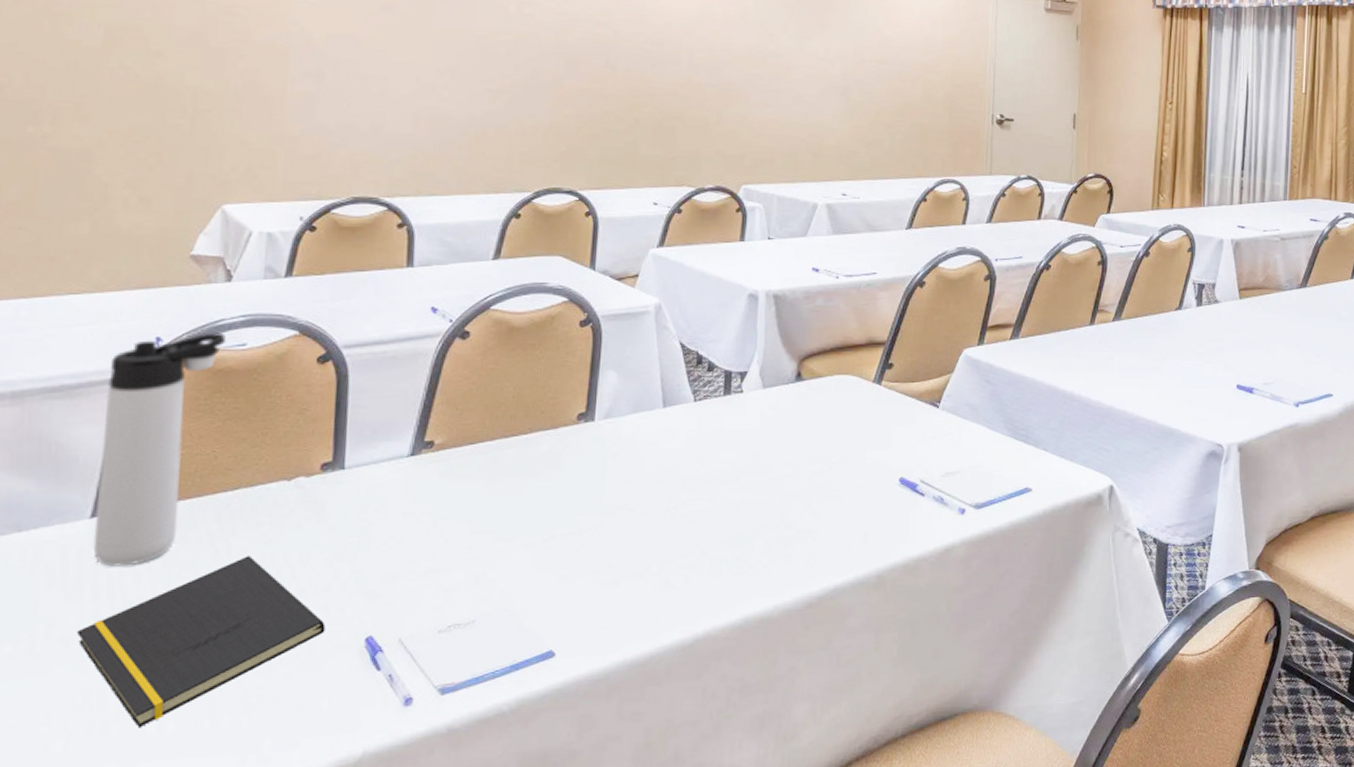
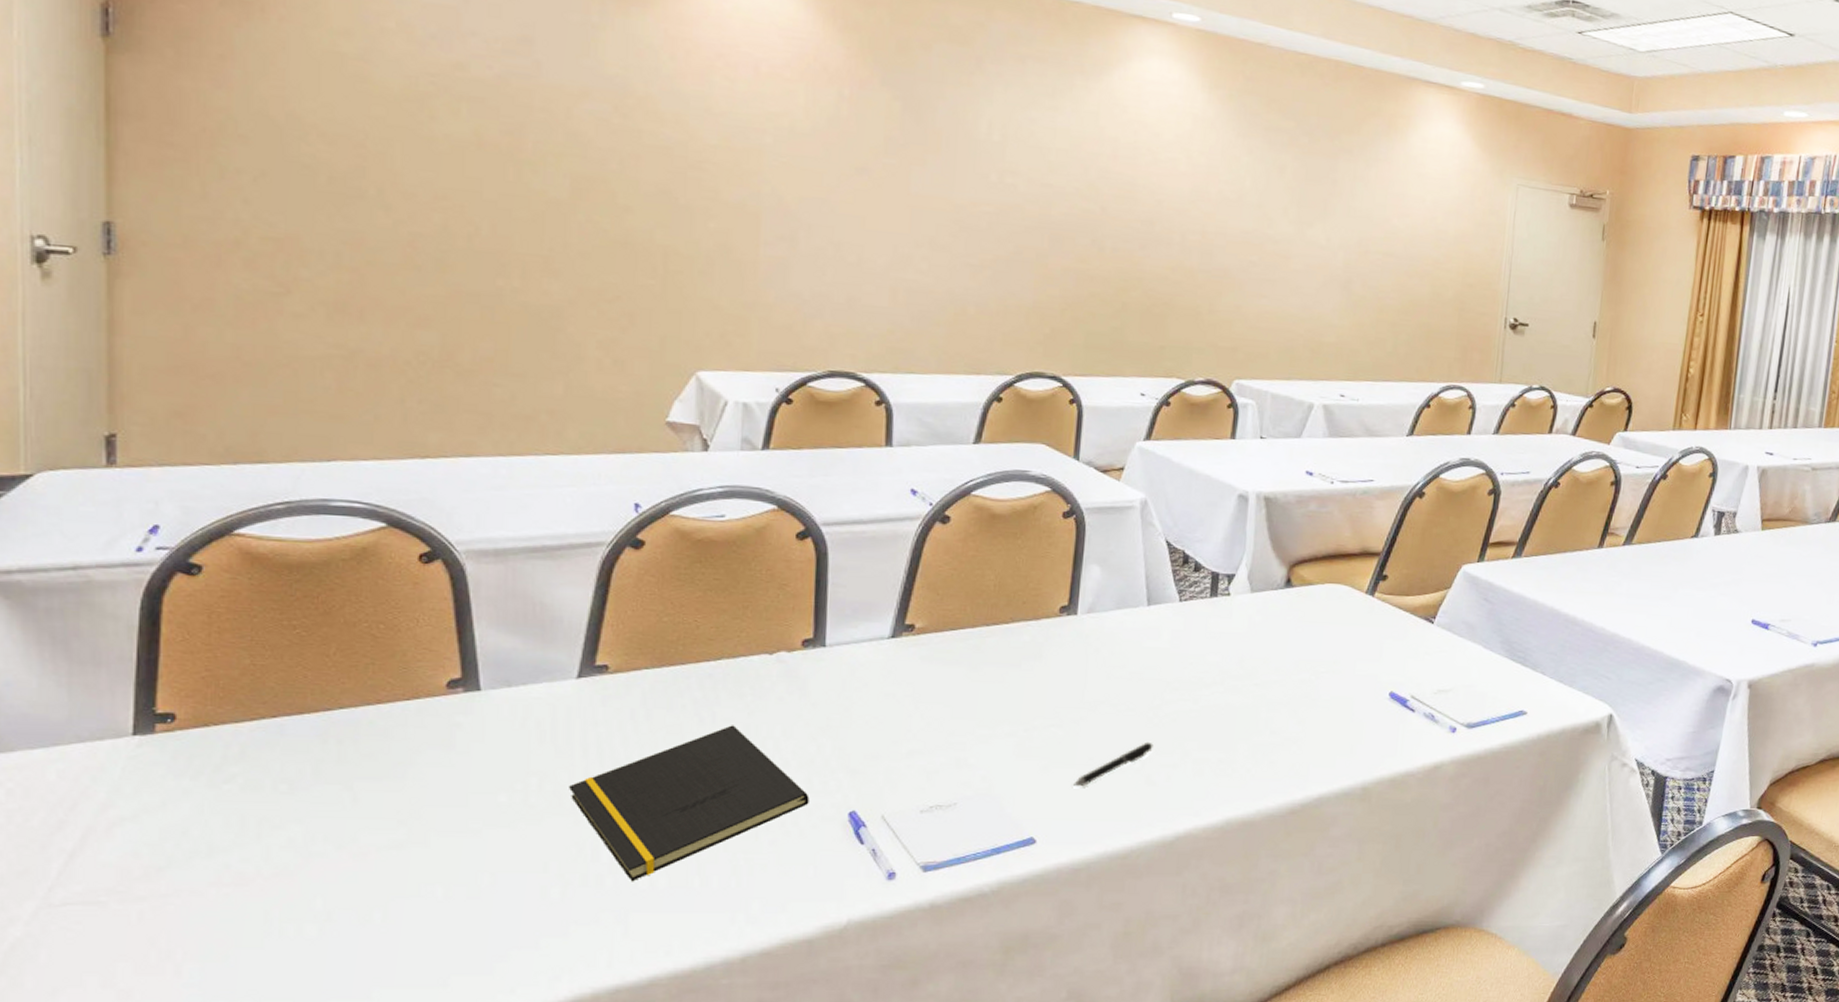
thermos bottle: present [93,332,226,567] -> none [580,502,704,727]
pen: none [592,544,671,595] -> present [1073,741,1153,787]

